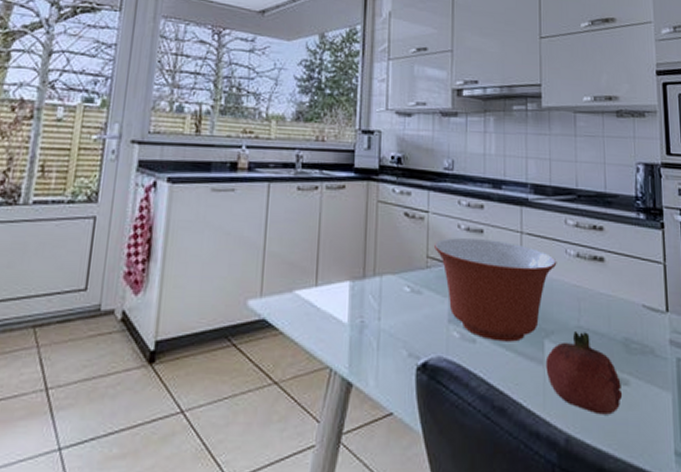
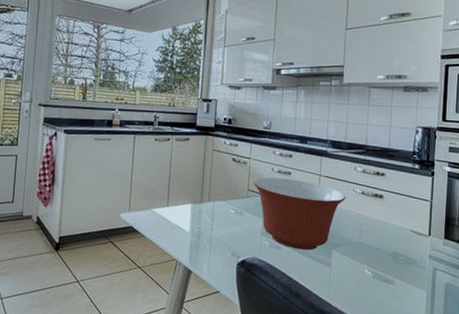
fruit: present [545,332,622,415] -> none [331,246,388,303]

